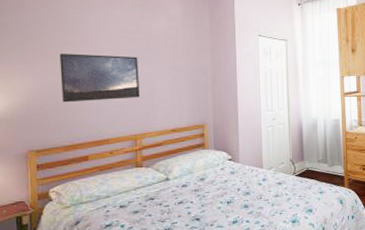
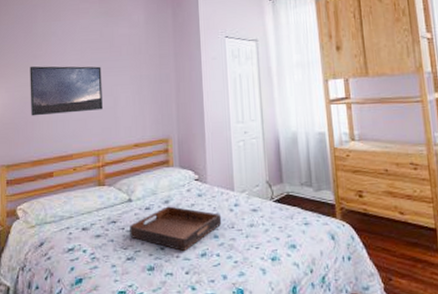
serving tray: none [167,183,252,221] -> present [130,206,222,252]

